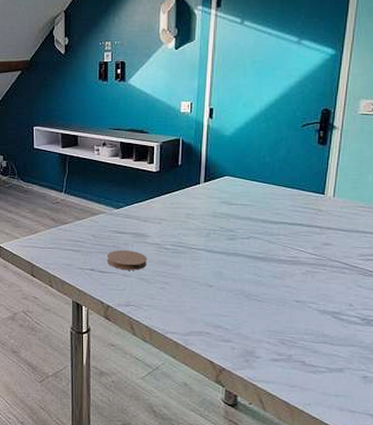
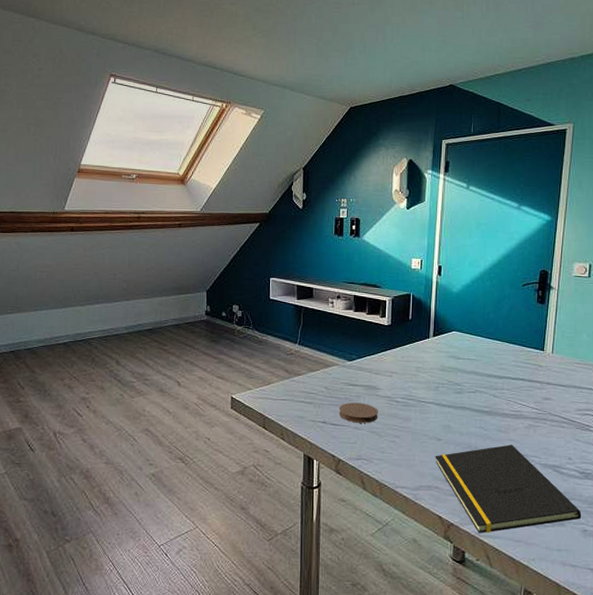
notepad: none [206,291,362,378] -> present [435,444,582,533]

